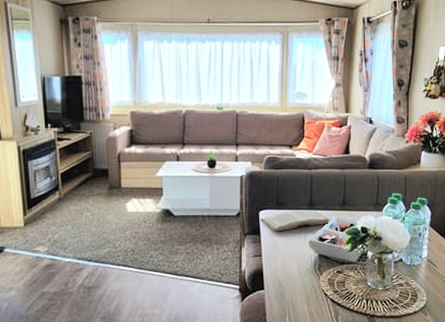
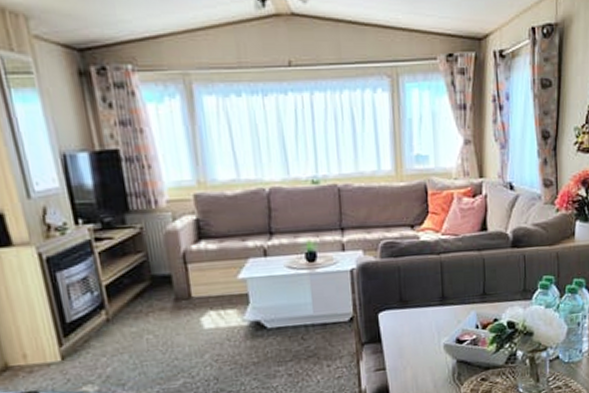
book: present [260,210,332,232] -> none [380,305,471,337]

